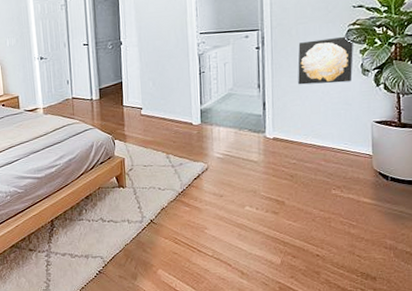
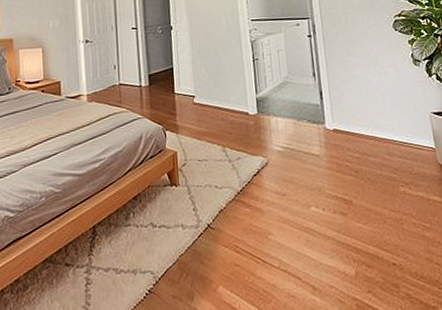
wall art: present [298,36,353,85] -> none [349,26,405,74]

